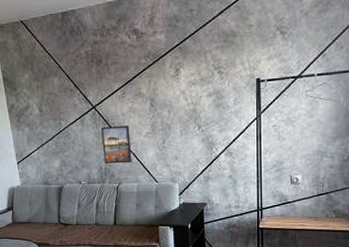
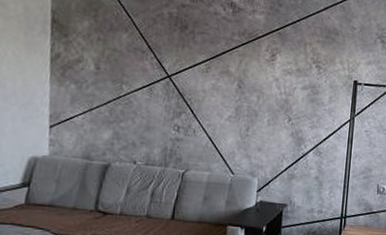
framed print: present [101,125,132,164] -> none [171,100,210,148]

